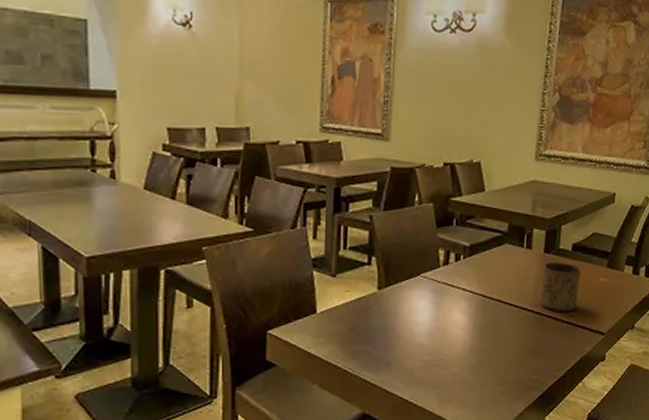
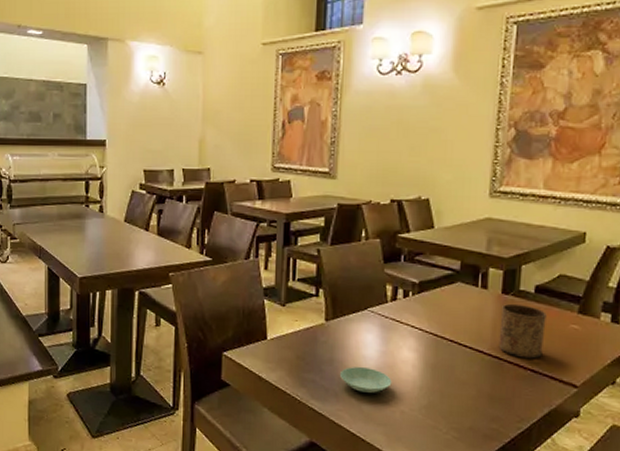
saucer: none [392,334,443,359] -> present [339,367,392,394]

